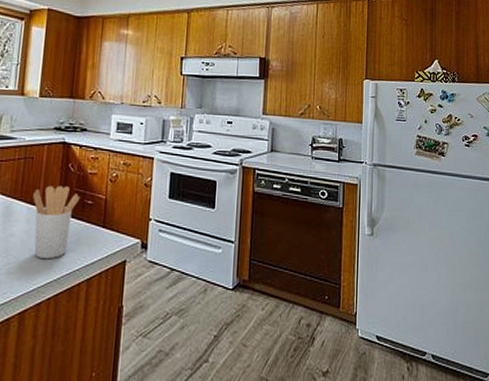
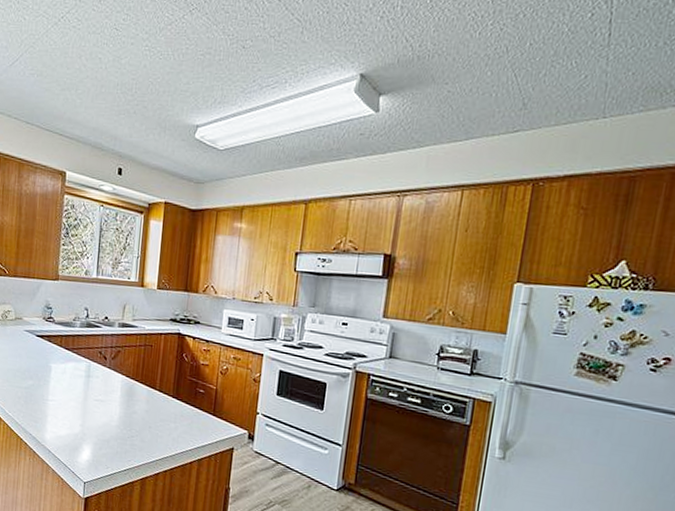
utensil holder: present [33,186,81,258] -> none [152,372,193,437]

